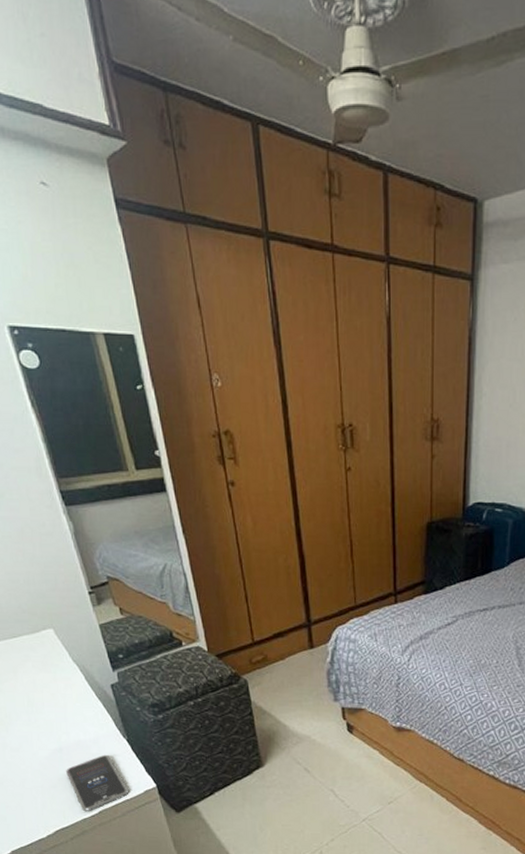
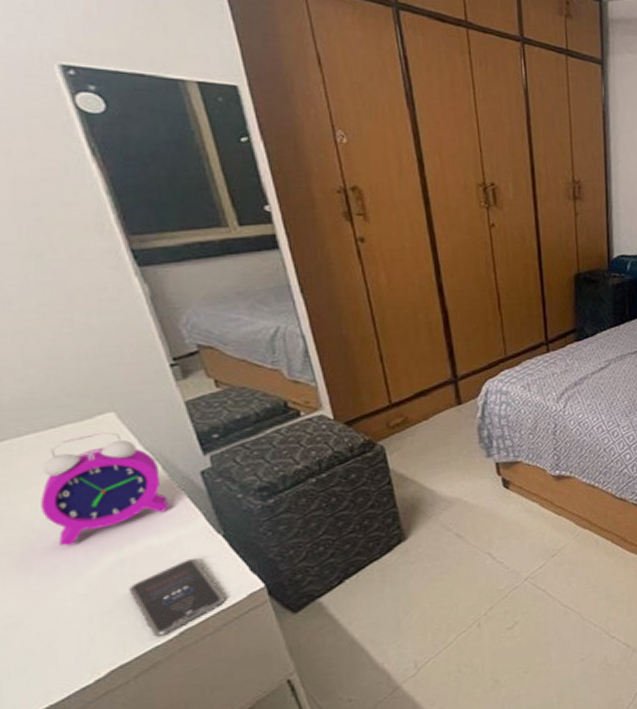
alarm clock: none [10,644,91,731] -> present [41,431,170,547]

